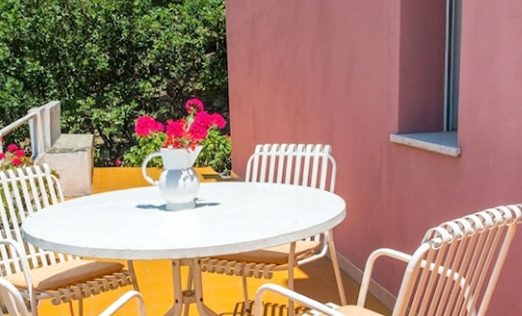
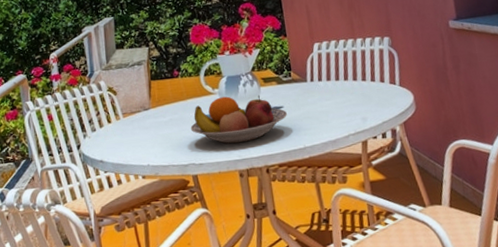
fruit bowl: none [129,189,224,234] -> present [190,95,288,144]

